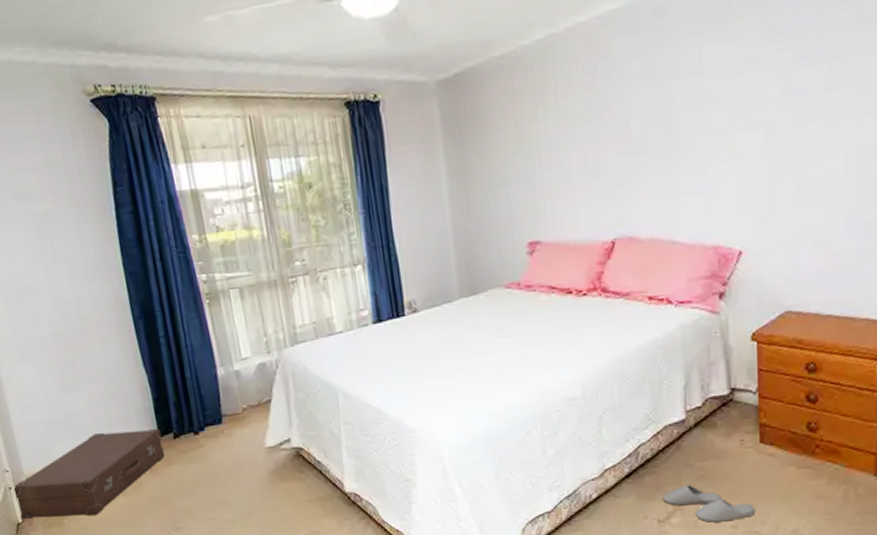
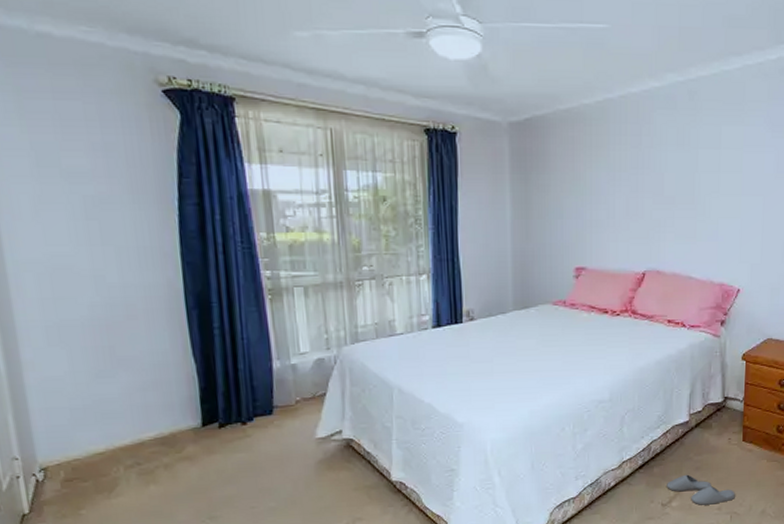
suitcase: present [11,429,165,519] -> none [20,418,207,510]

